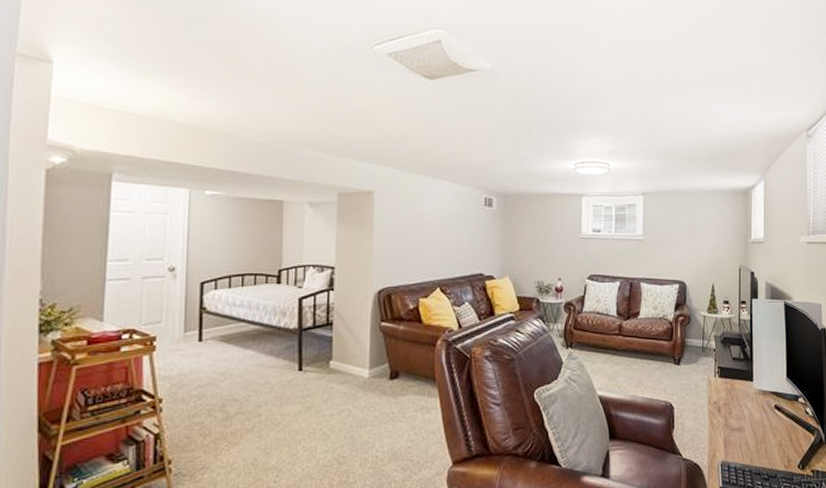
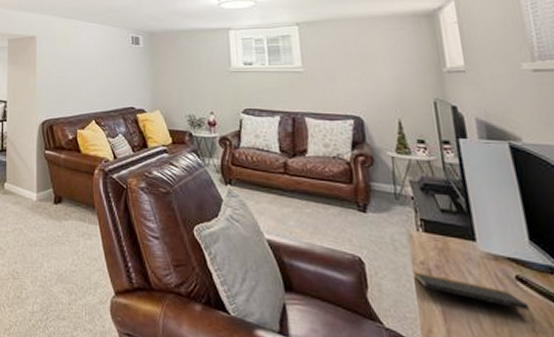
notepad: none [708,410,781,438] -> present [413,272,534,322]

